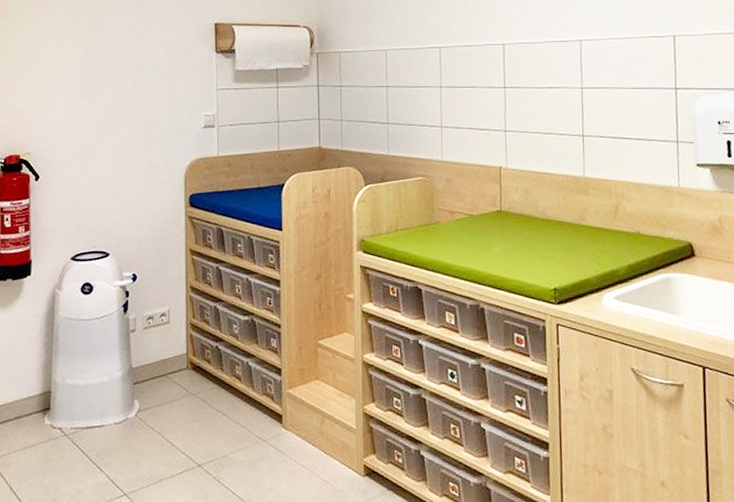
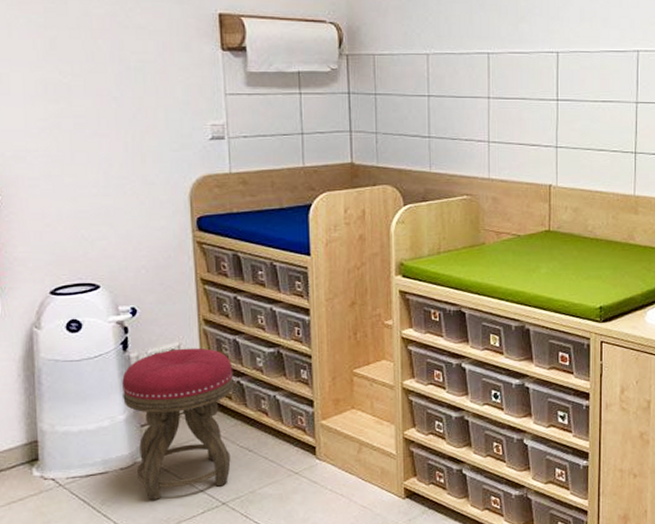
stool: none [121,313,213,456] -> present [122,348,234,500]

